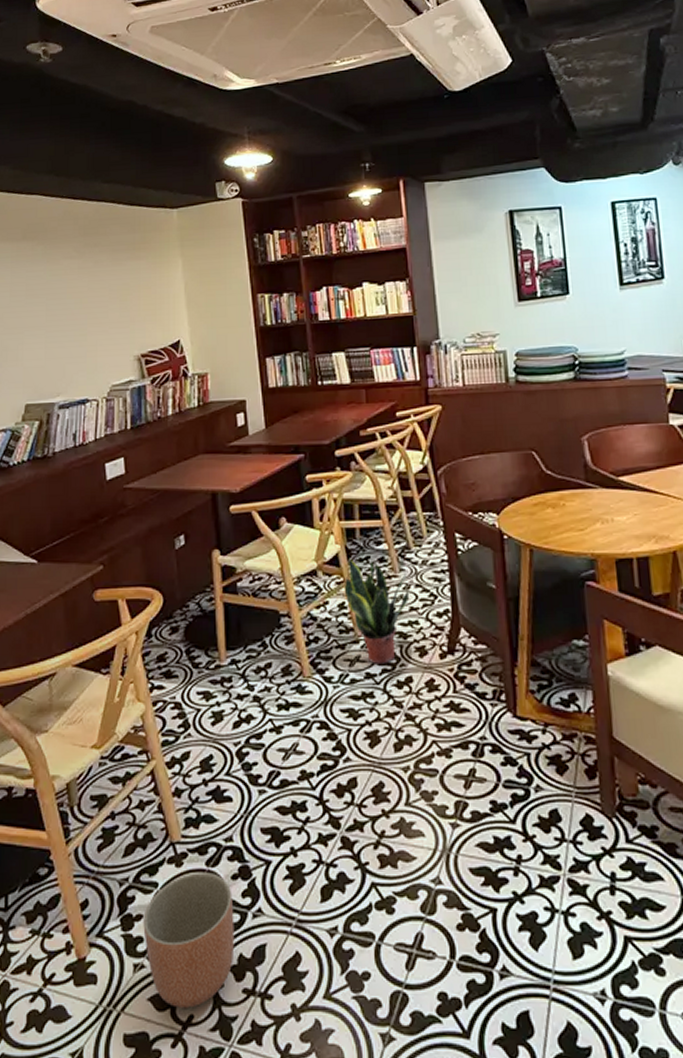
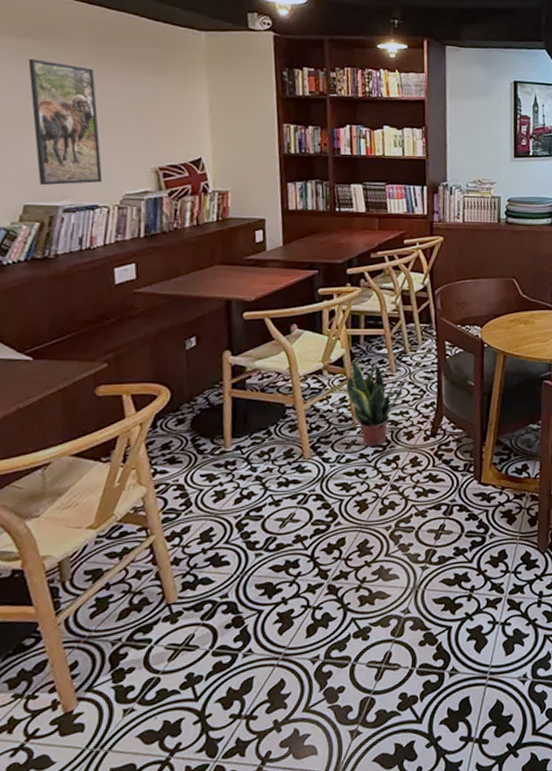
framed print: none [25,259,91,384] -> present [28,58,102,186]
planter: present [143,873,235,1008] -> none [135,625,226,739]

